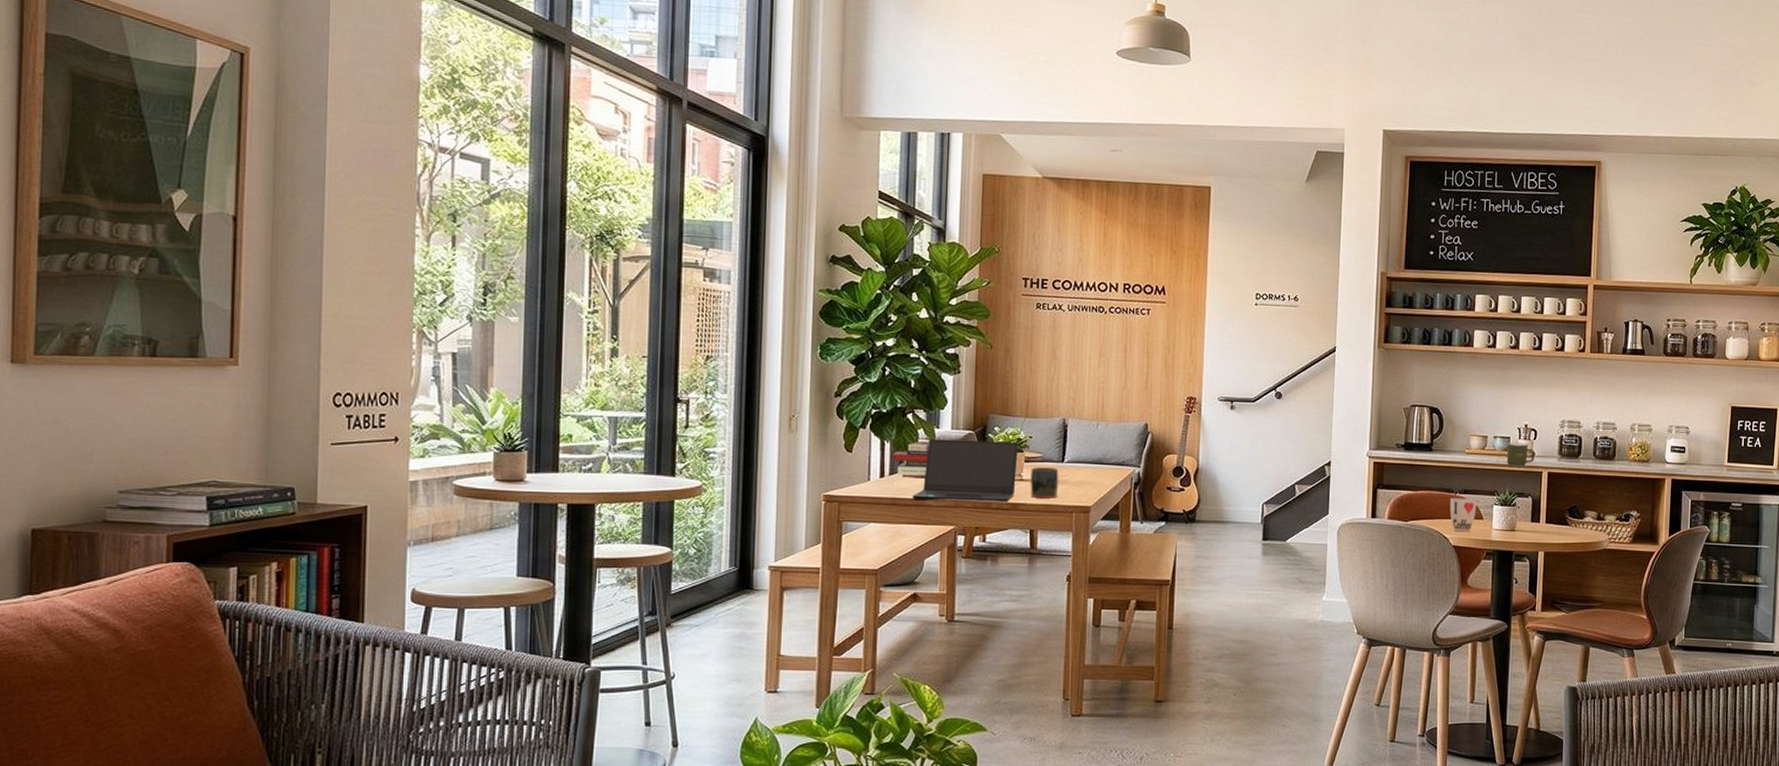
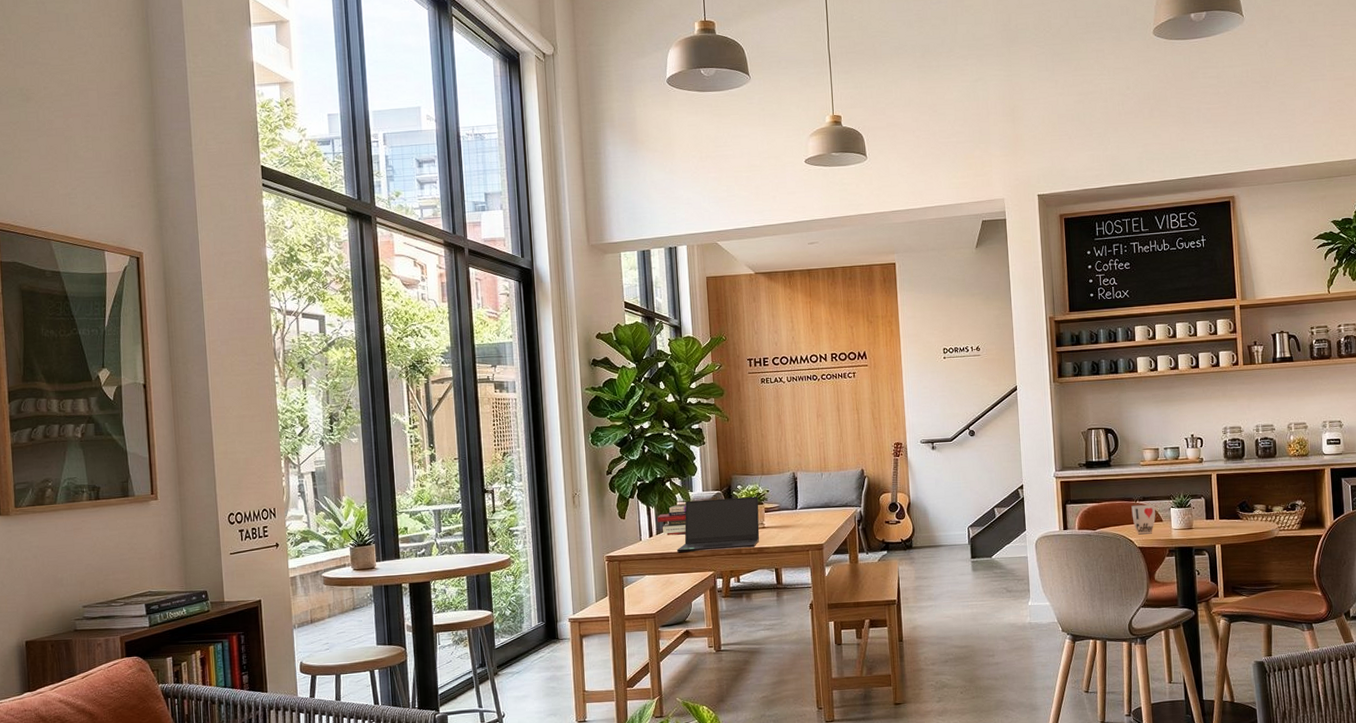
mug: present [1030,467,1059,499] -> none [770,514,795,542]
mug: present [1506,441,1535,467] -> none [1177,450,1203,473]

